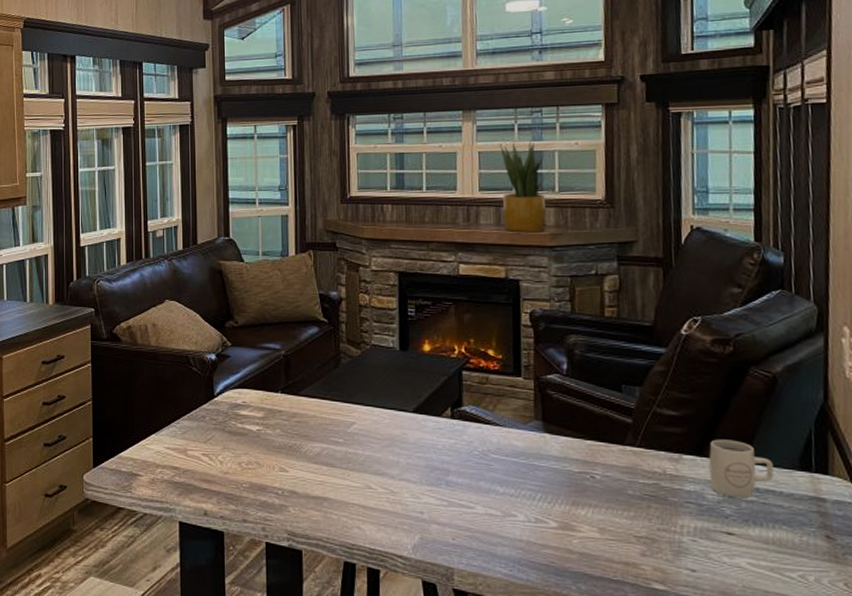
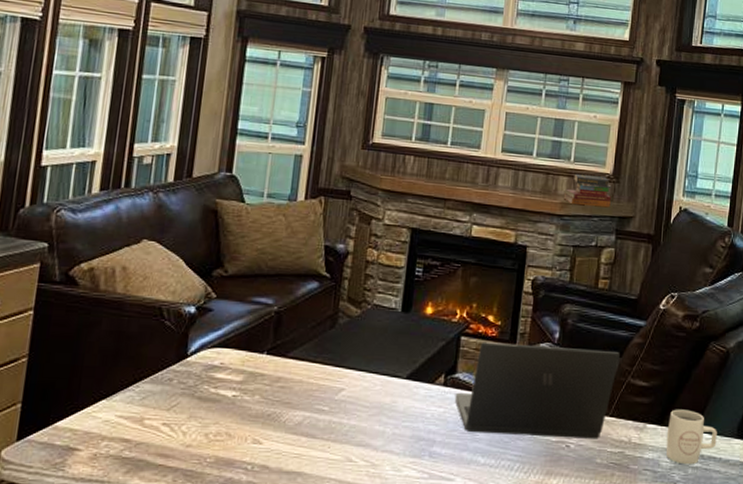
laptop: none [464,375,641,470] -> present [454,342,620,439]
planter: present [500,140,553,233] -> none [520,107,572,201]
books: none [552,203,607,235] -> present [563,173,612,208]

